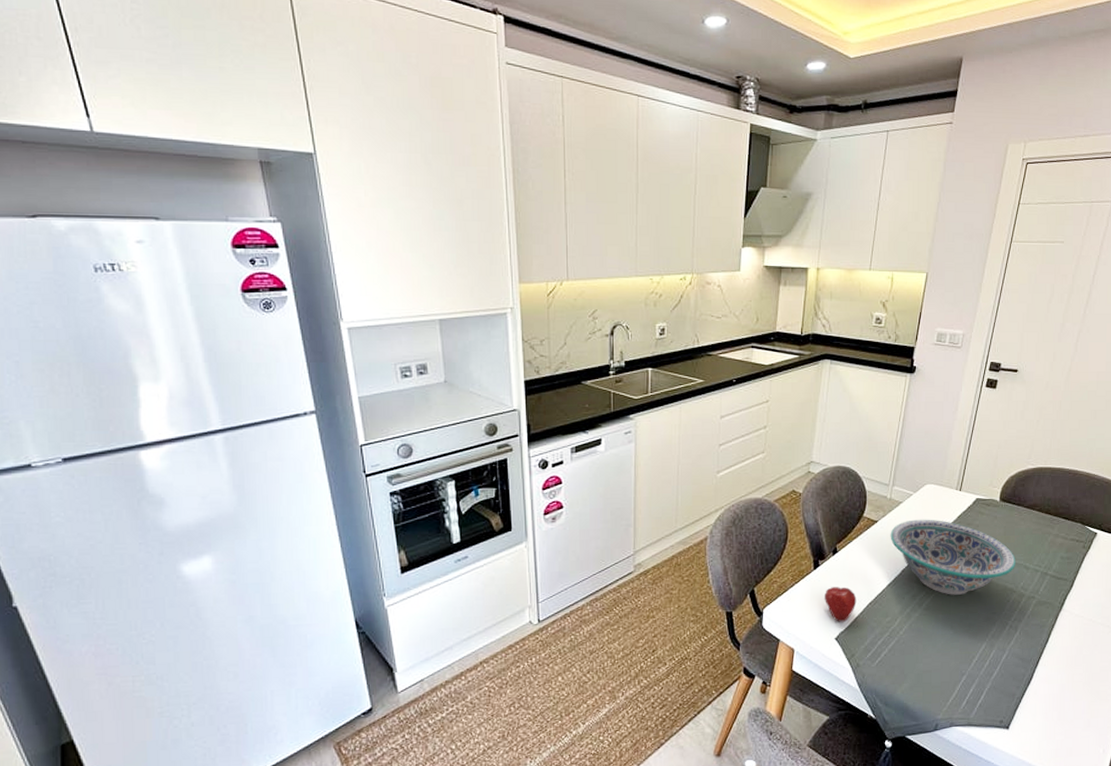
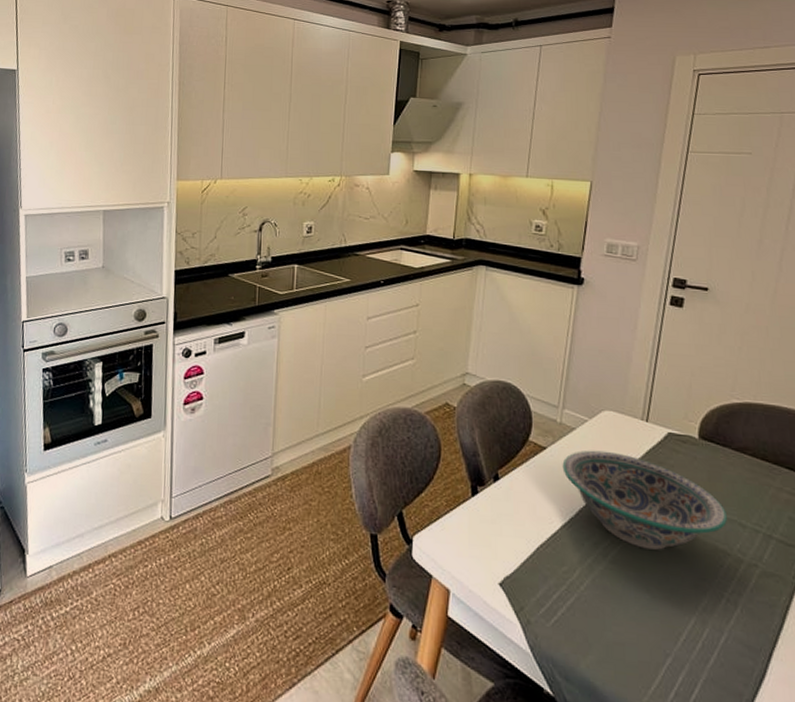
fruit: present [825,586,857,622] -> none [485,520,525,565]

